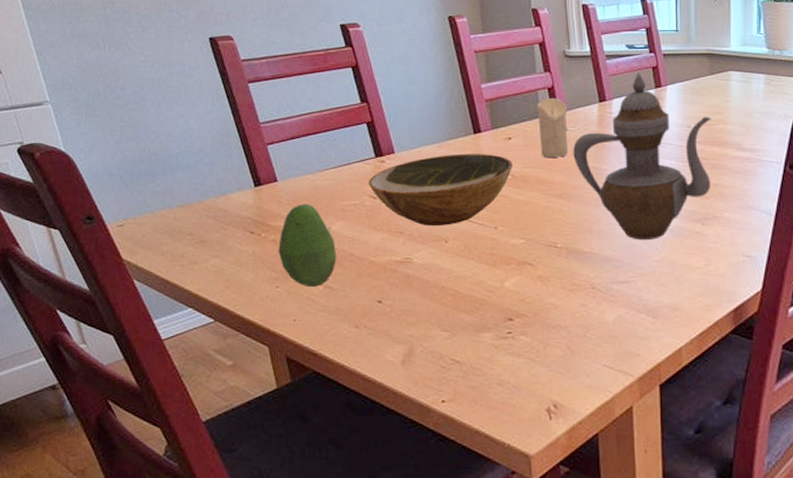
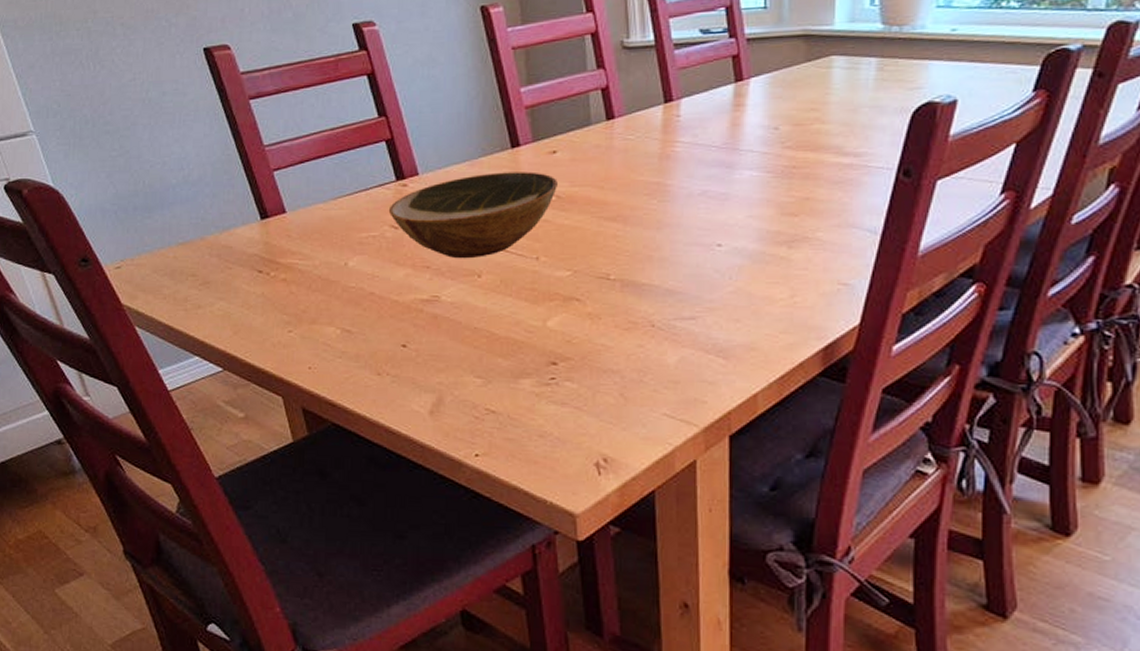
fruit: present [278,203,337,287] -> none [289,237,355,330]
candle: present [537,97,568,157] -> none [588,100,625,173]
teapot: present [573,72,711,241] -> none [631,63,805,269]

